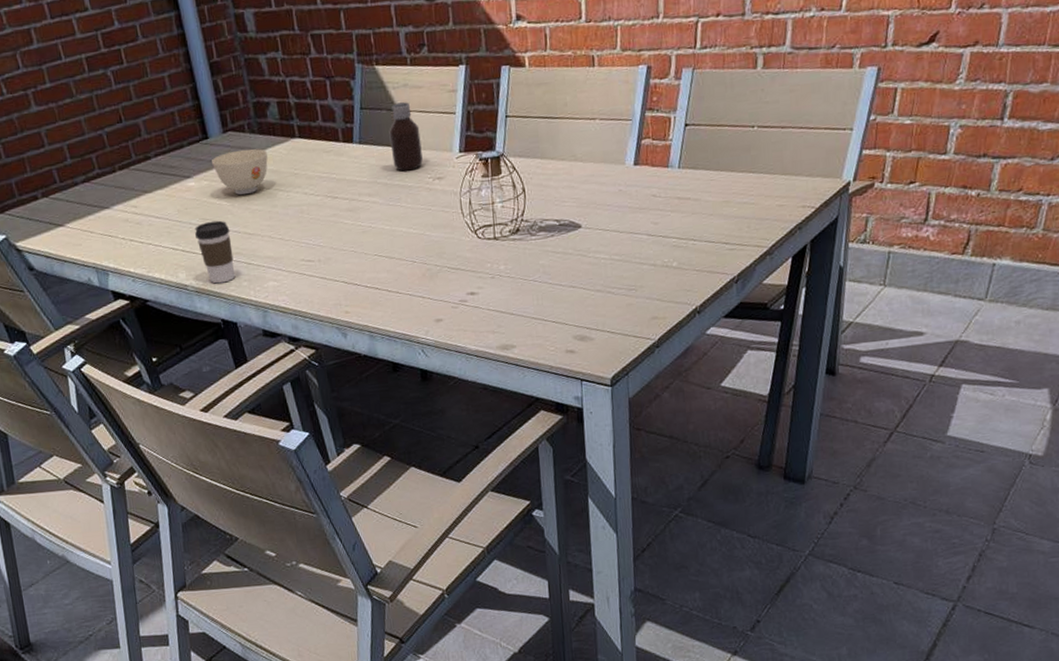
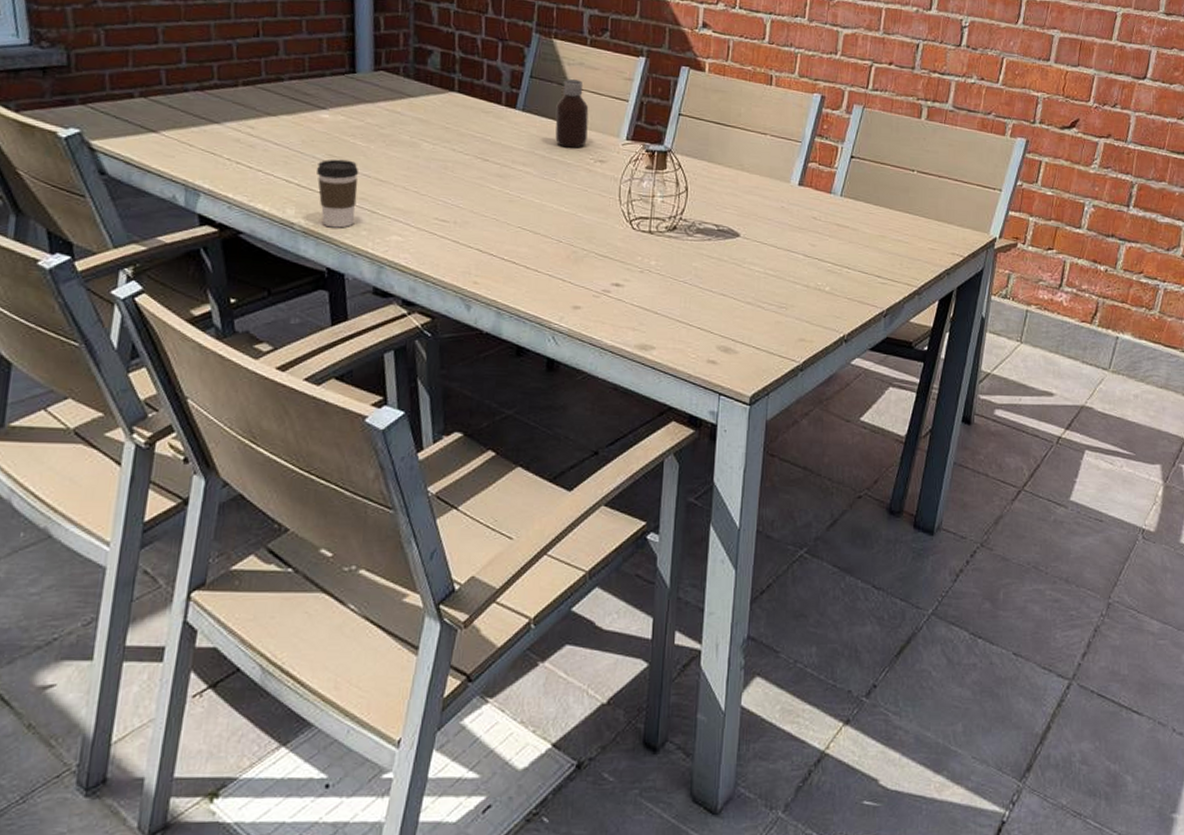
bowl: present [212,148,268,196] -> none [354,91,420,139]

